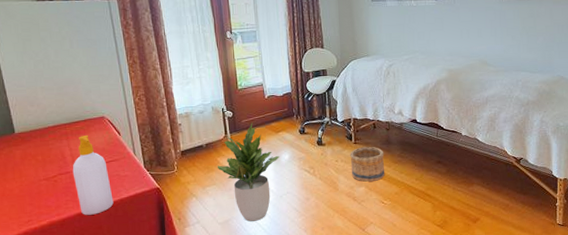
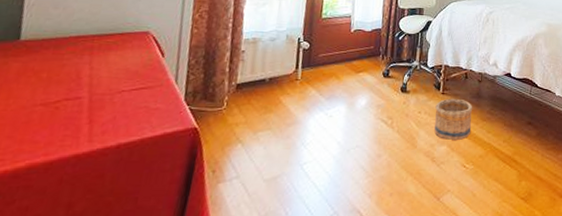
soap bottle: present [72,135,114,215] -> none [80,52,136,158]
potted plant: present [217,123,279,222] -> none [277,58,355,180]

